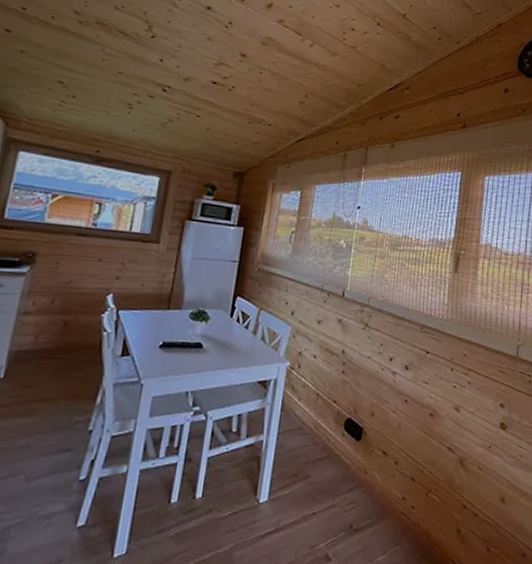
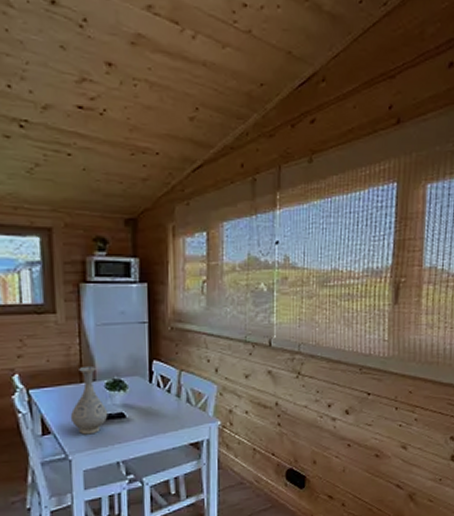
vase: none [151,294,188,361] -> present [70,365,108,435]

